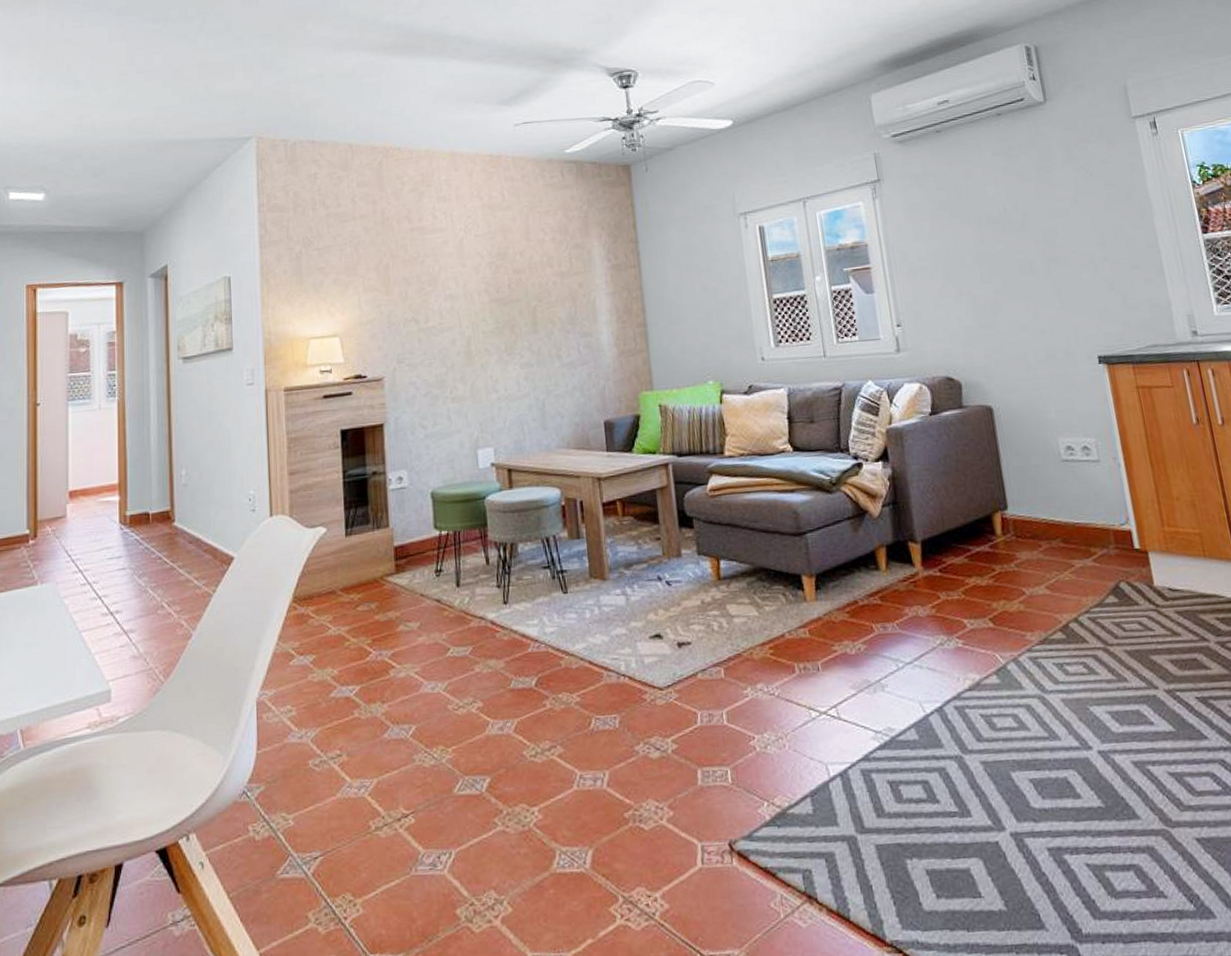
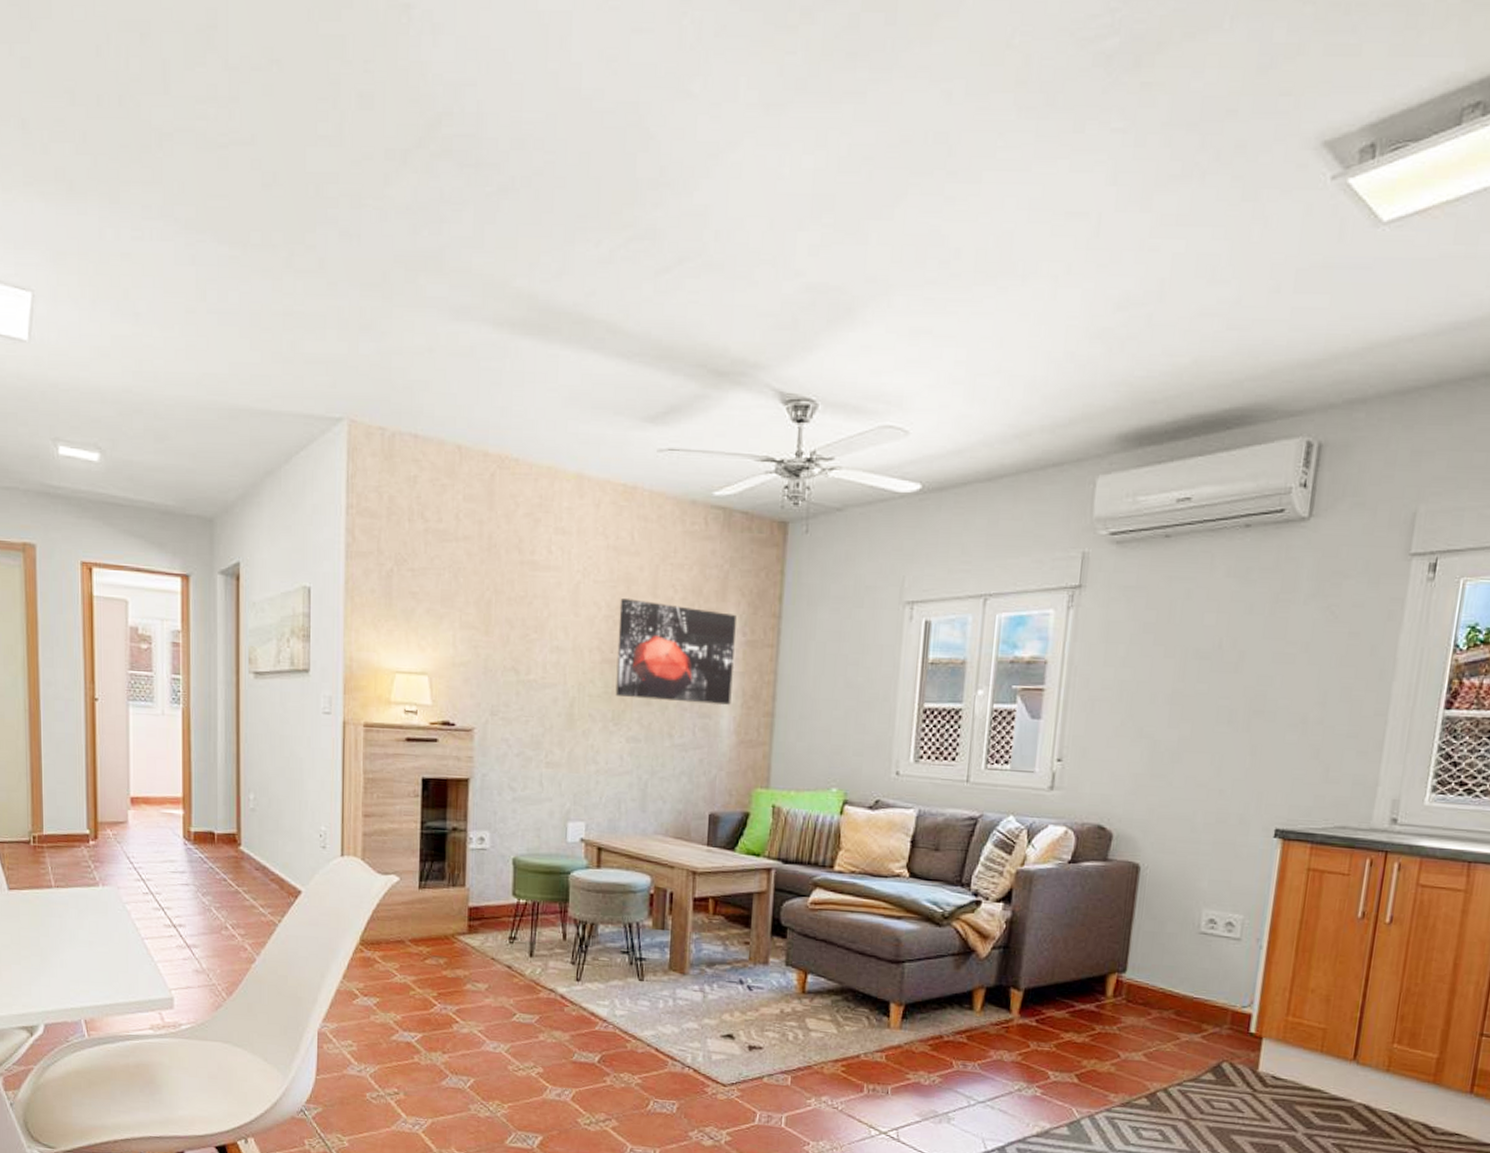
wall art: none [499,245,607,329] -> present [615,599,736,705]

